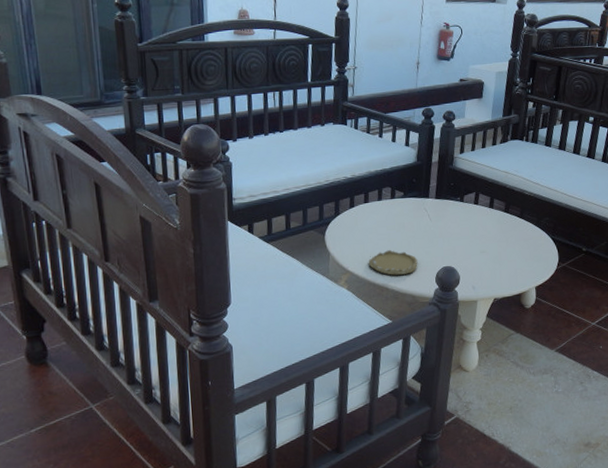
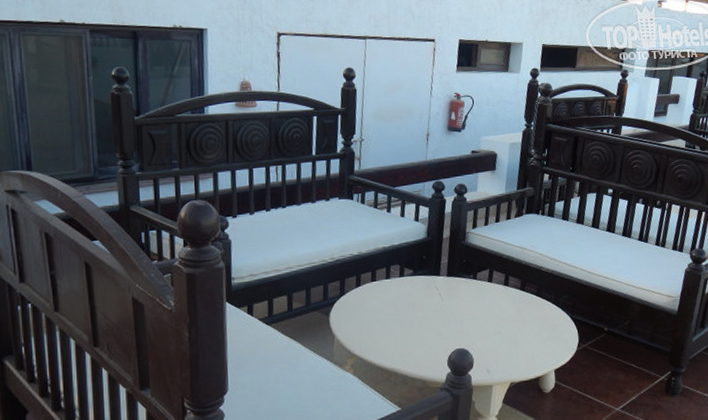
ashtray: present [369,250,418,275] -> none [376,332,429,359]

